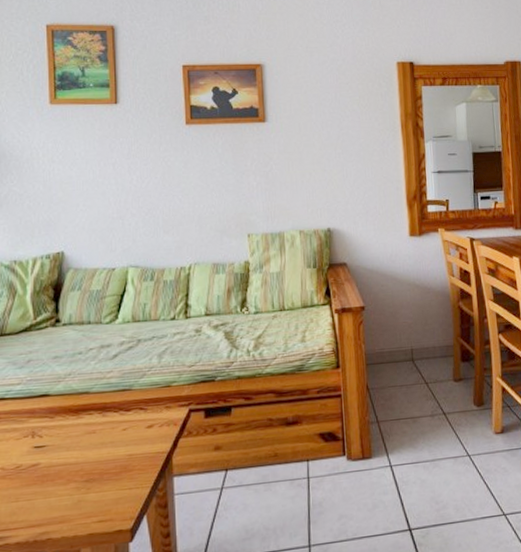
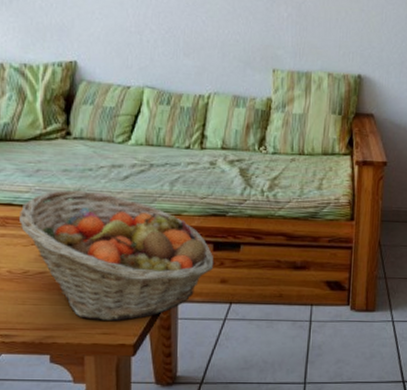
fruit basket: none [12,374,207,508] -> present [20,190,214,321]

